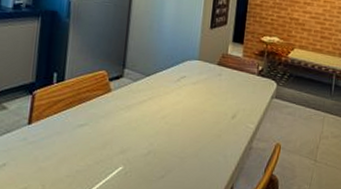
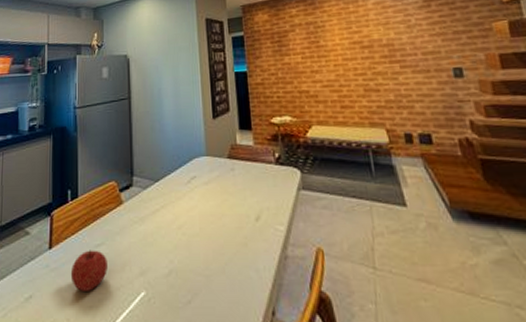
fruit: none [49,128,89,163] -> present [70,250,107,291]

